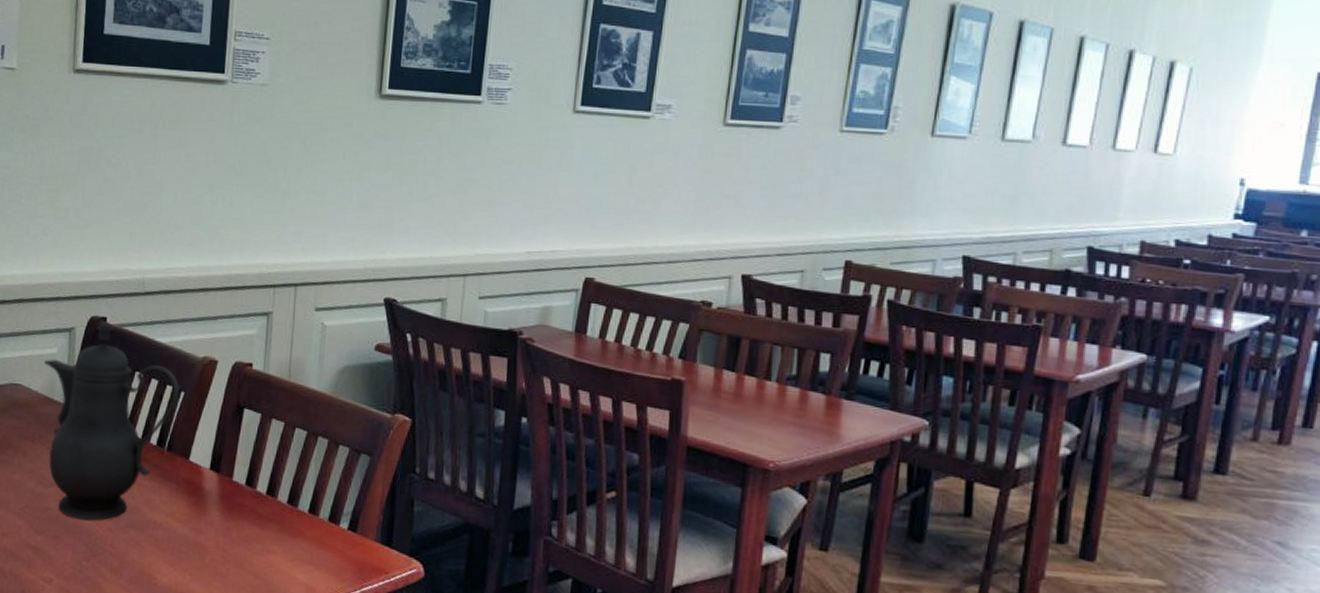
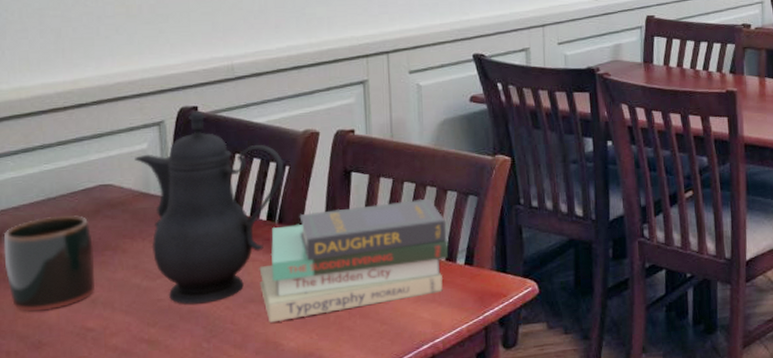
books: none [142,444,334,556] -> present [259,198,449,323]

